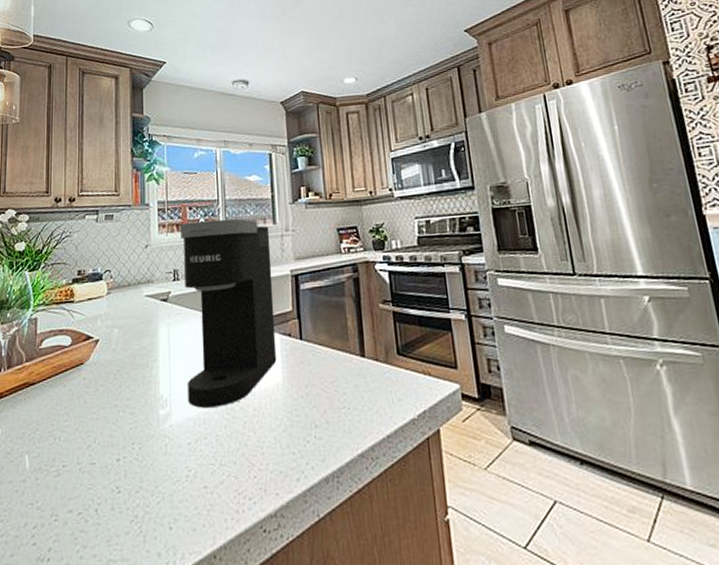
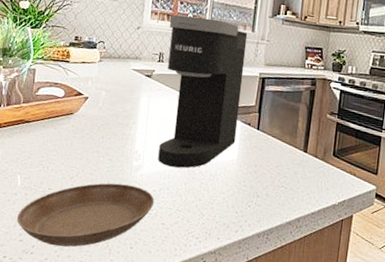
saucer: none [28,442,191,544] -> present [17,183,155,247]

